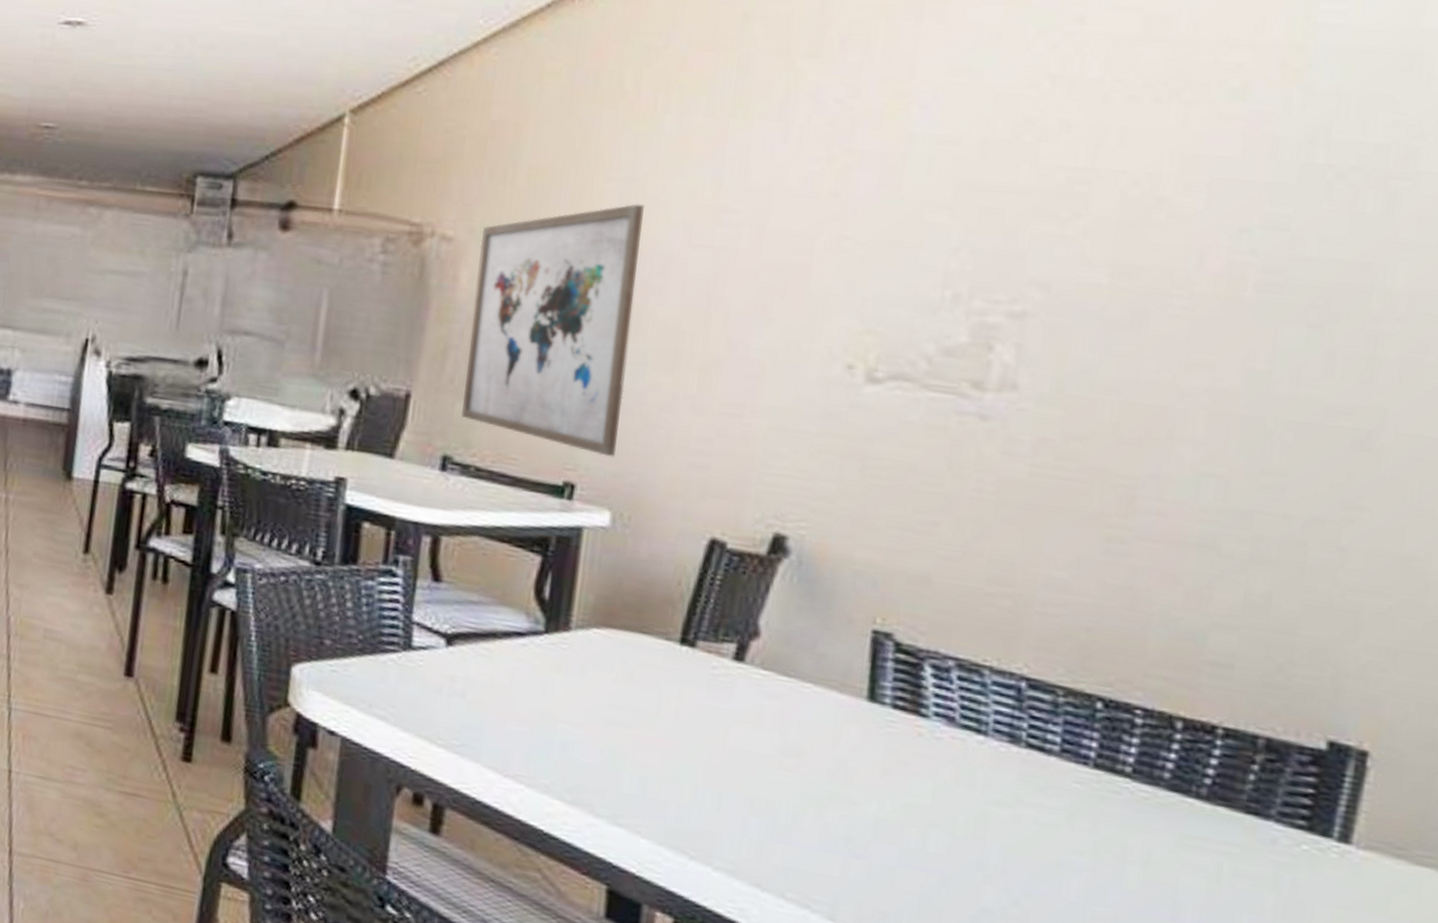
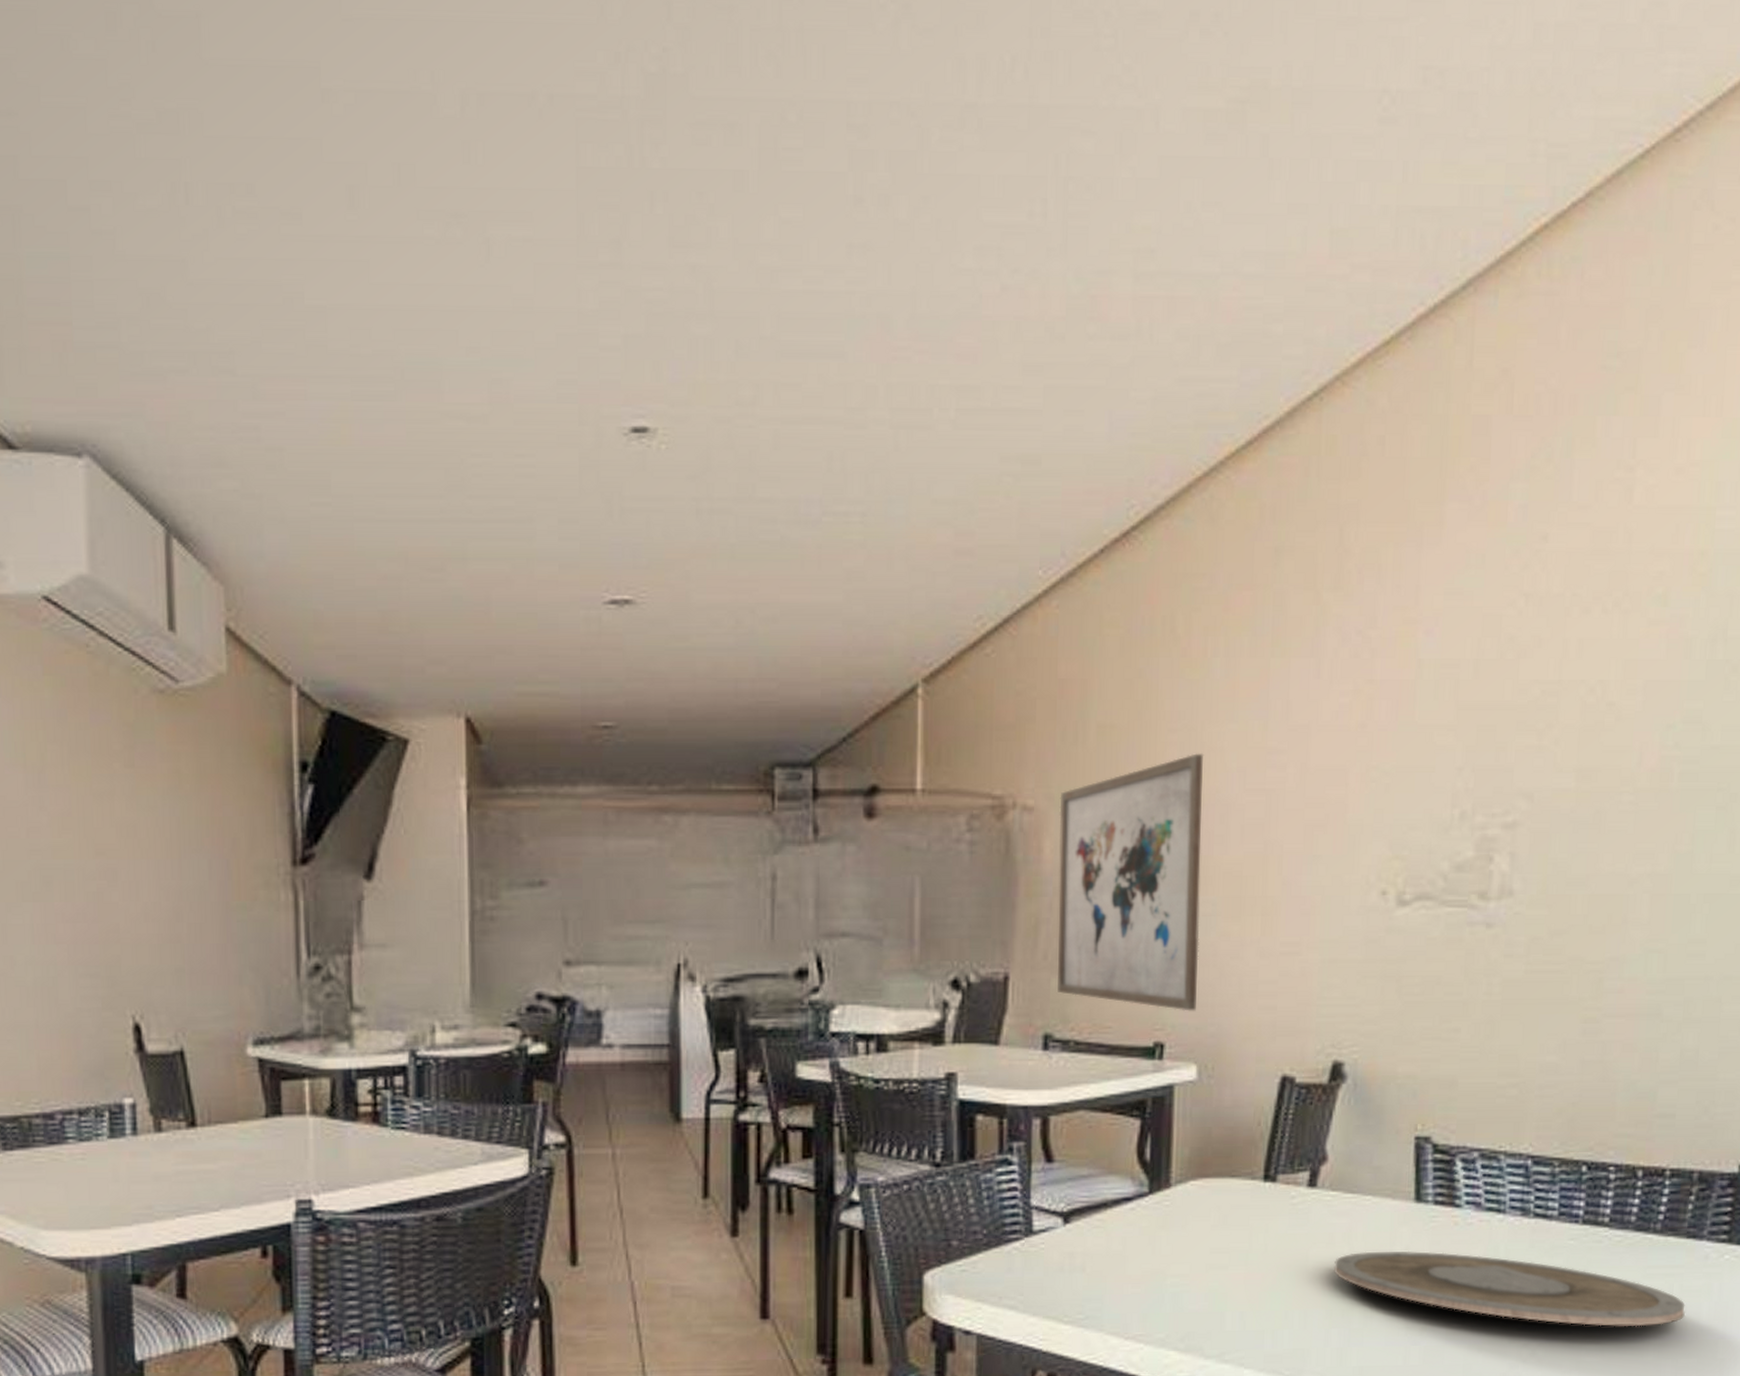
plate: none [758,741,1240,911] -> present [1333,1251,1686,1327]

